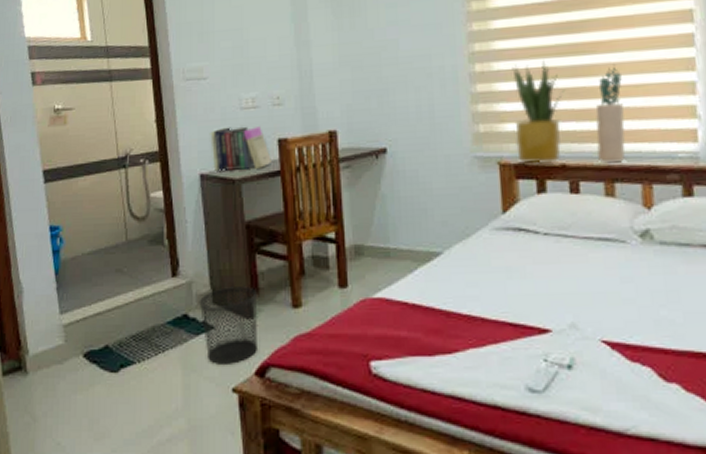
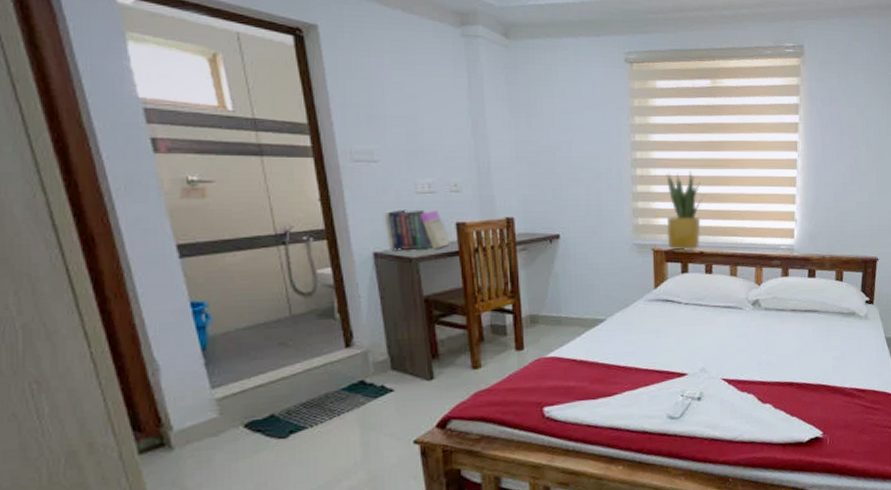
waste bin: present [199,285,259,364] -> none [376,352,440,422]
vase: present [595,65,626,163] -> none [725,178,747,252]

